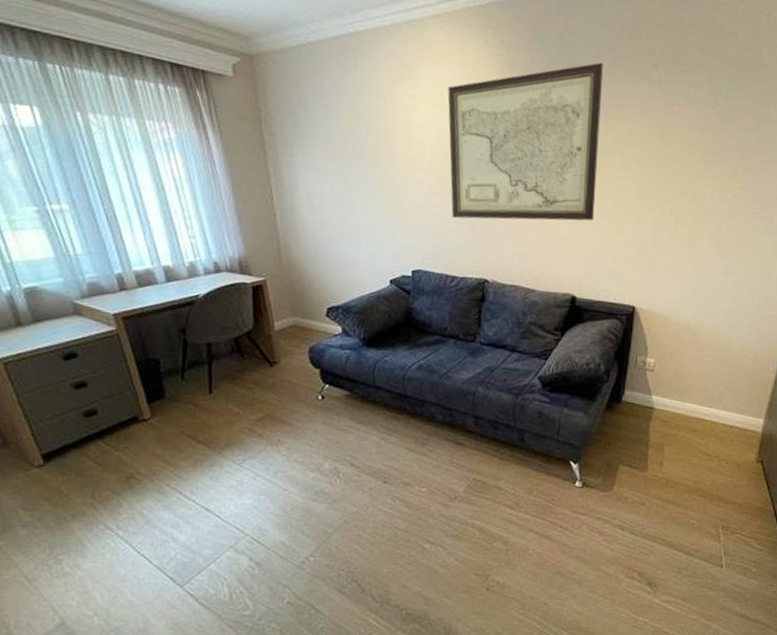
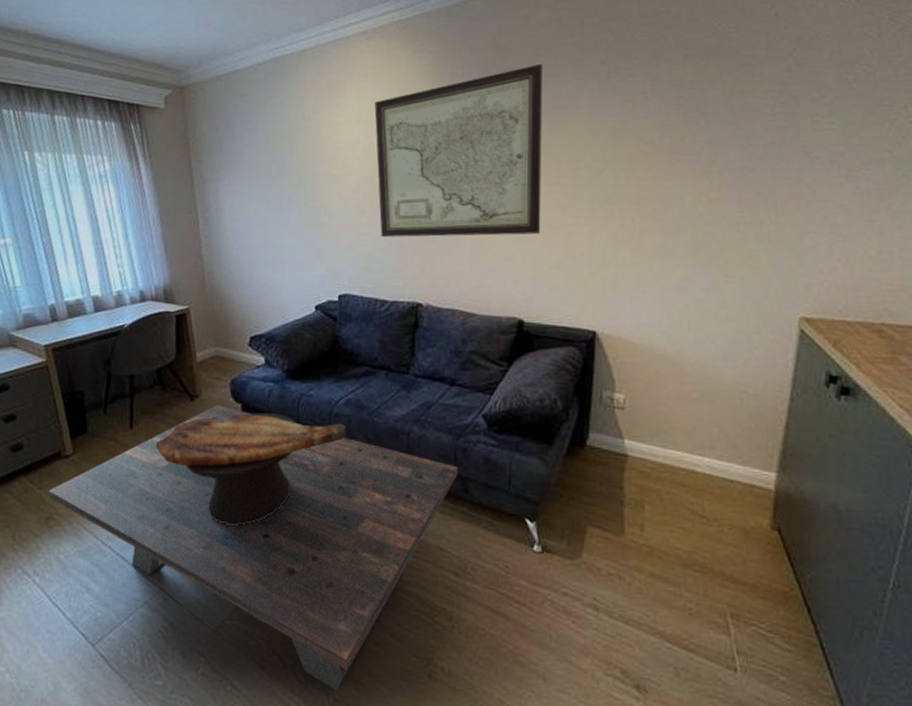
coffee table: none [127,370,516,606] -> present [48,405,458,690]
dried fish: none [236,377,419,477] -> present [156,413,347,526]

